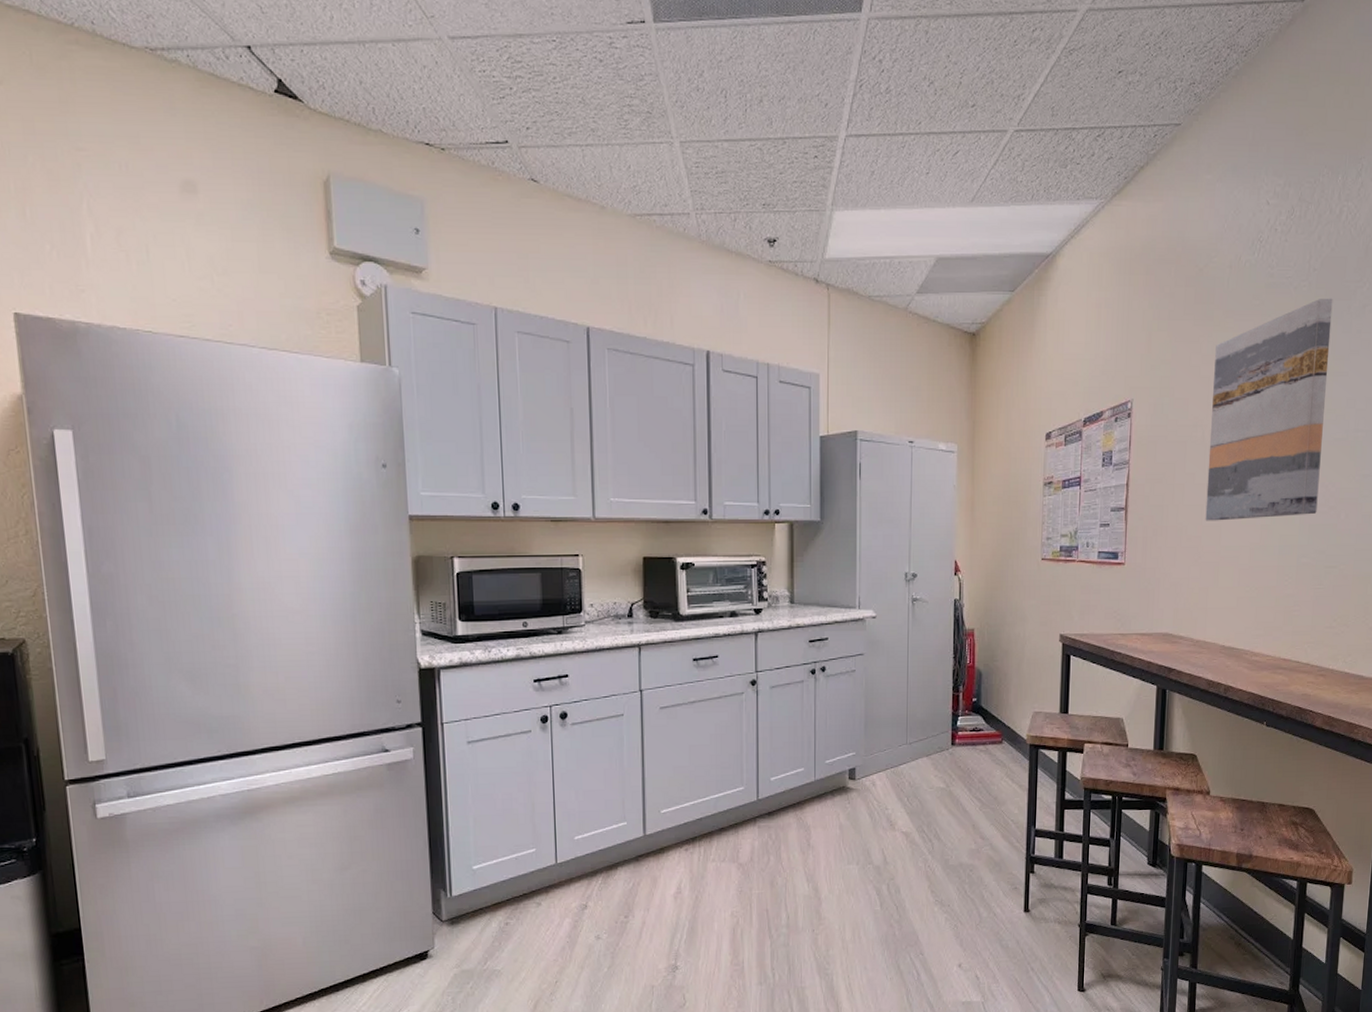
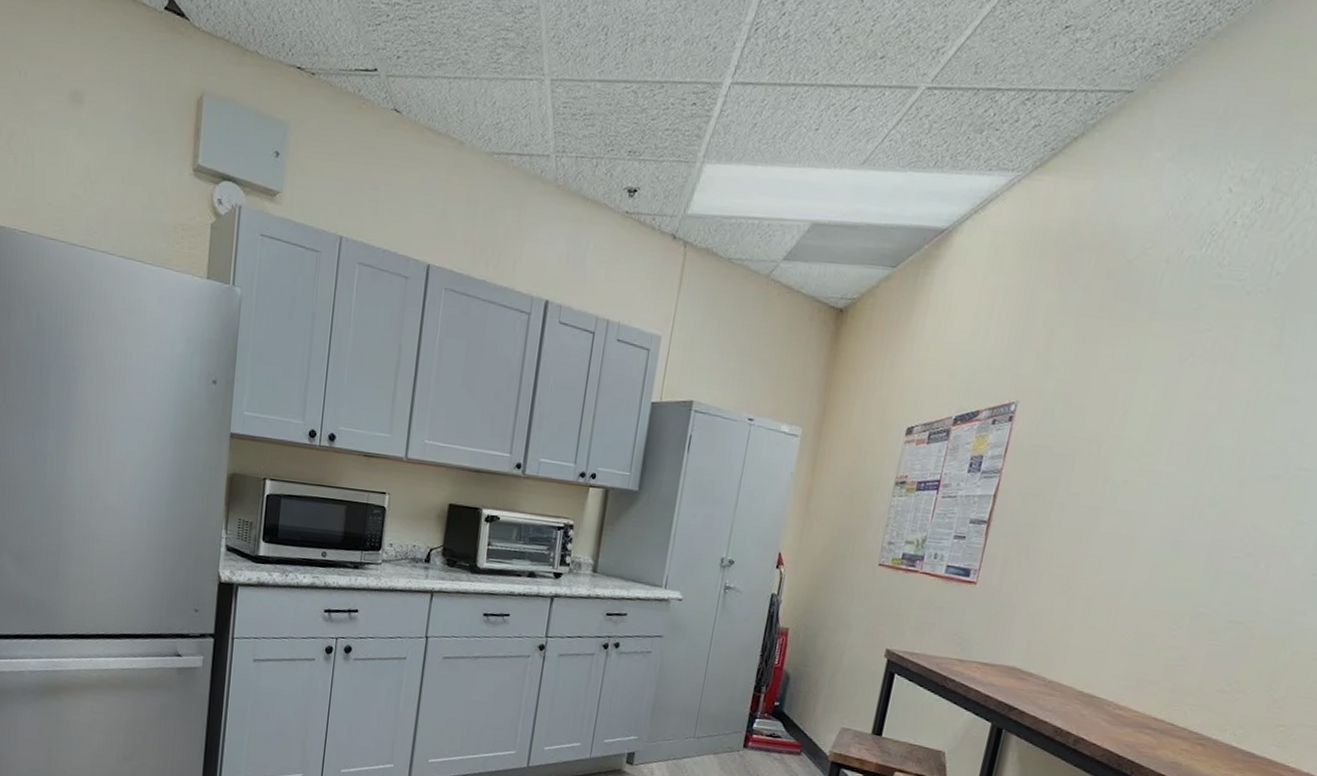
wall art: present [1205,298,1333,521] -> none [1084,308,1296,559]

